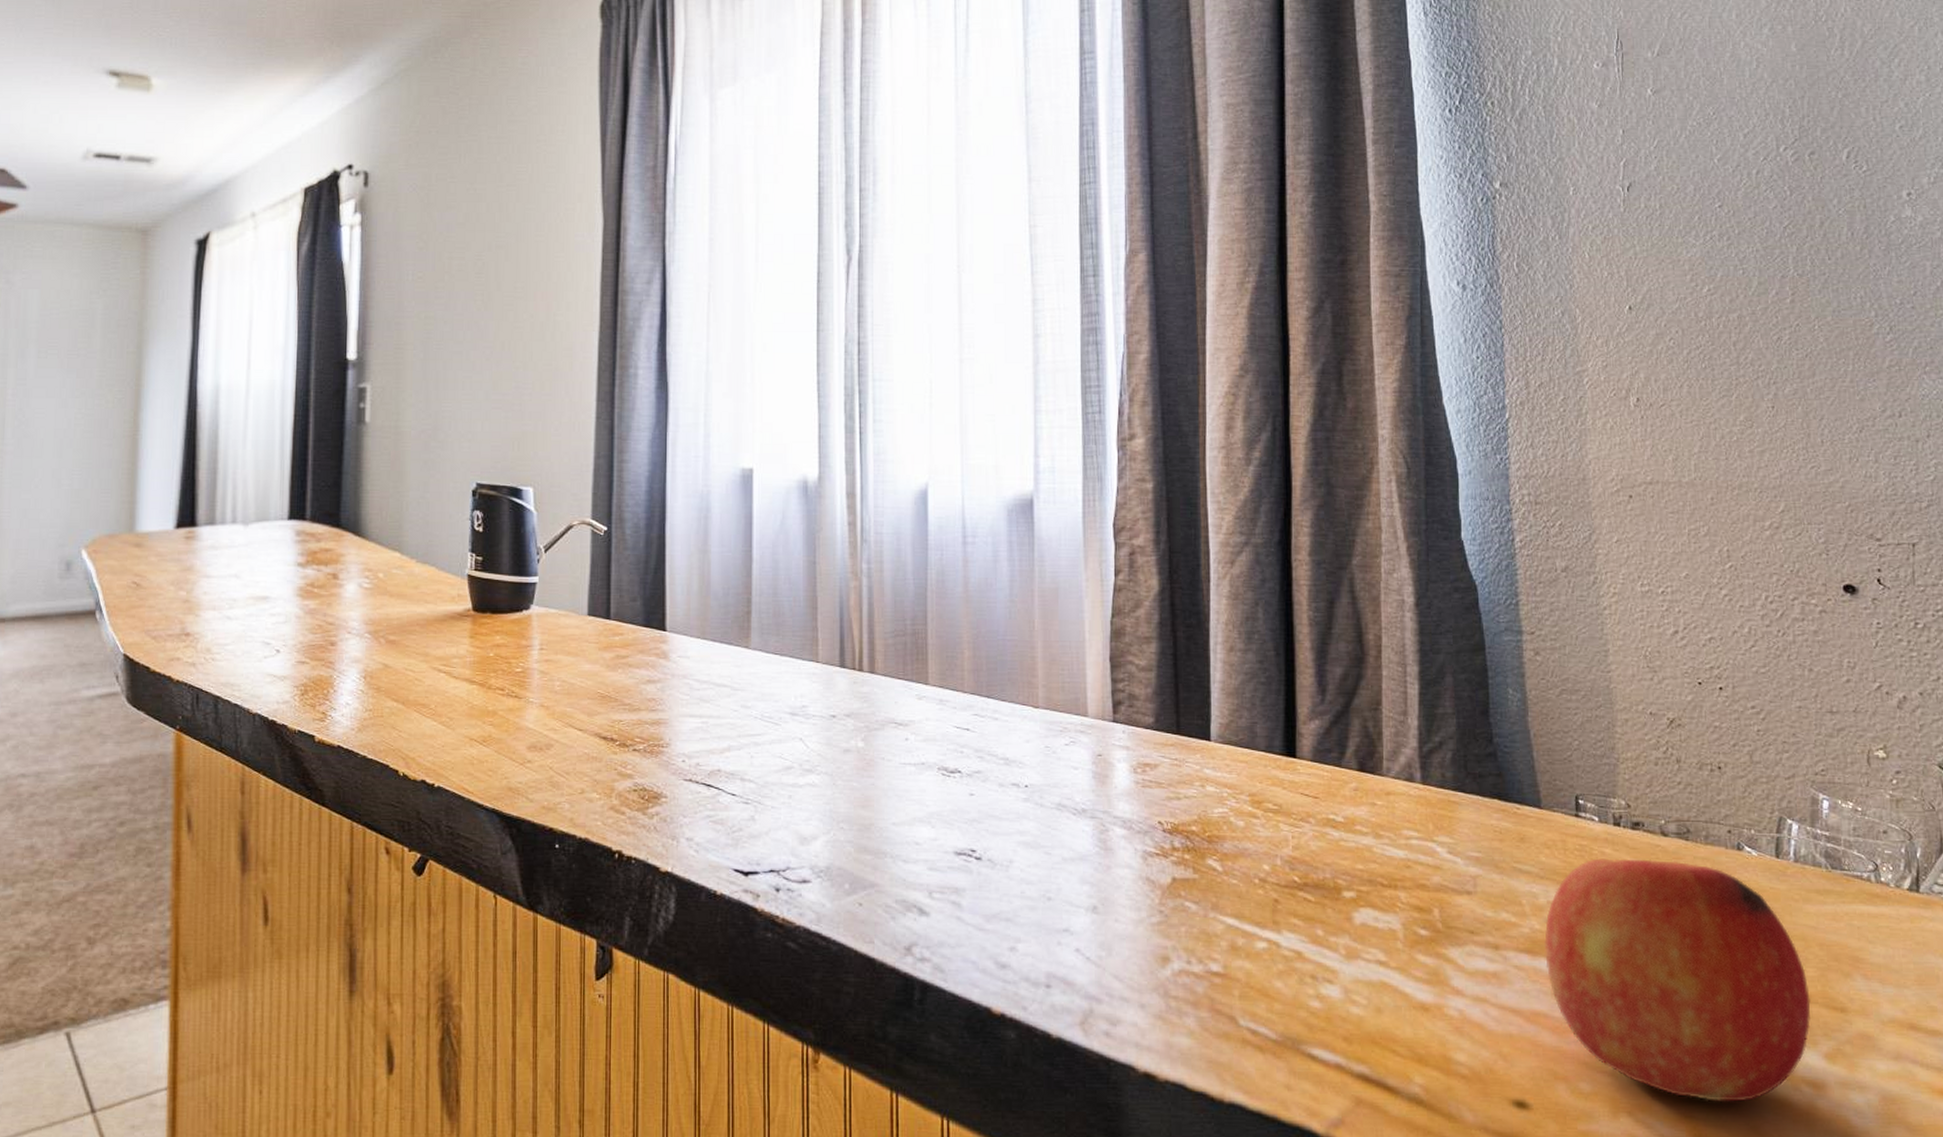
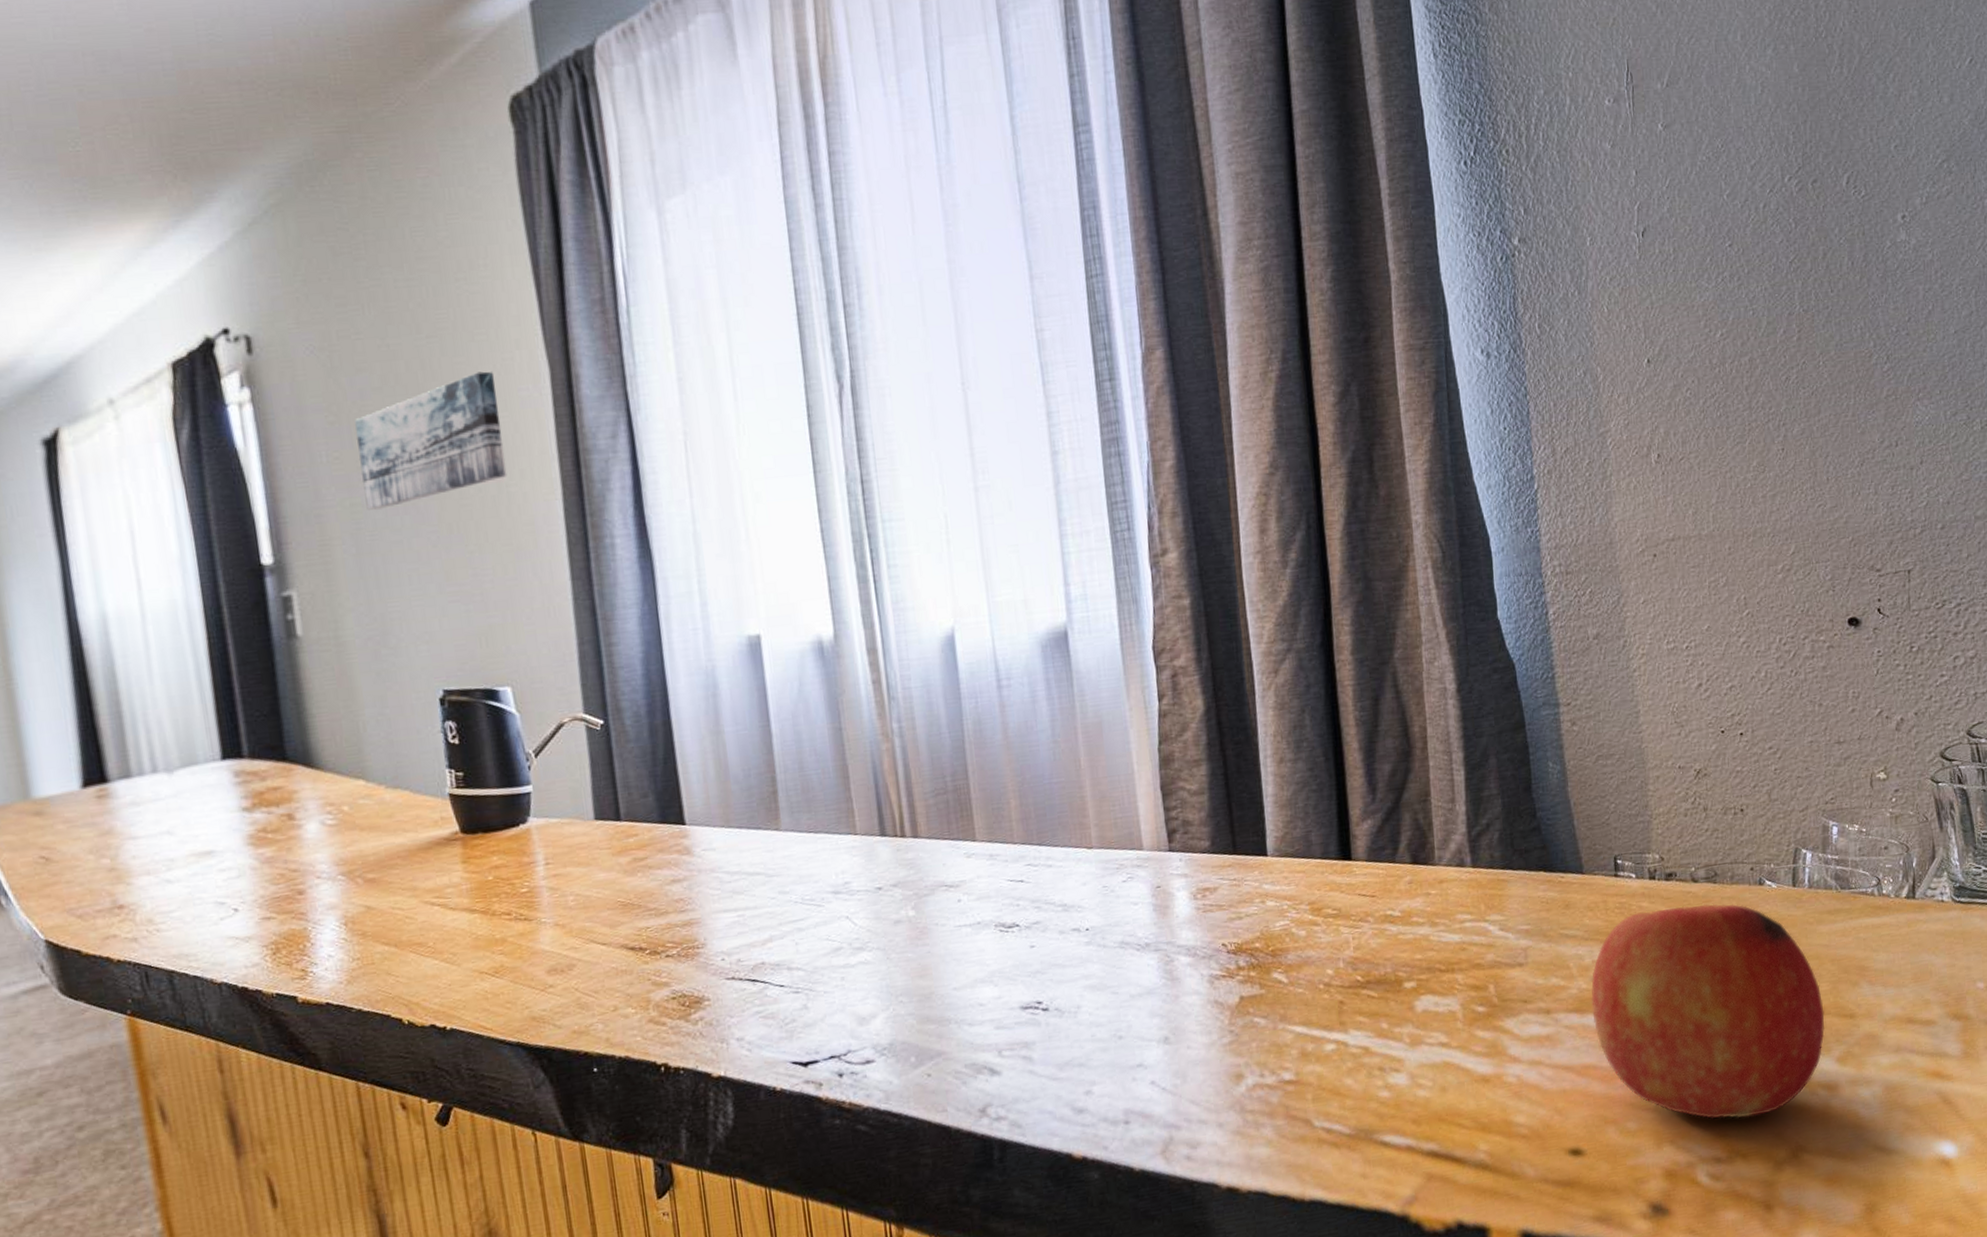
wall art: none [438,218,557,323] -> present [355,371,507,510]

